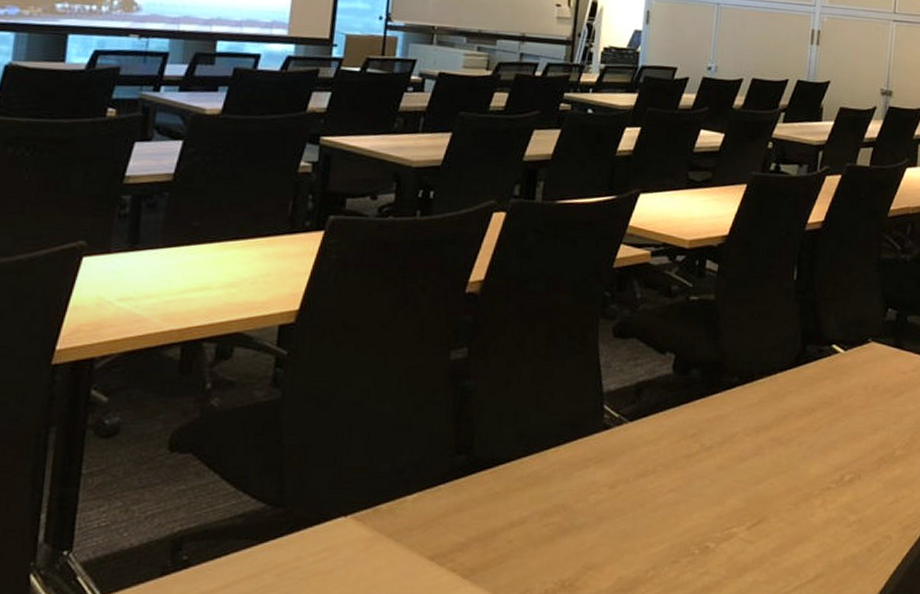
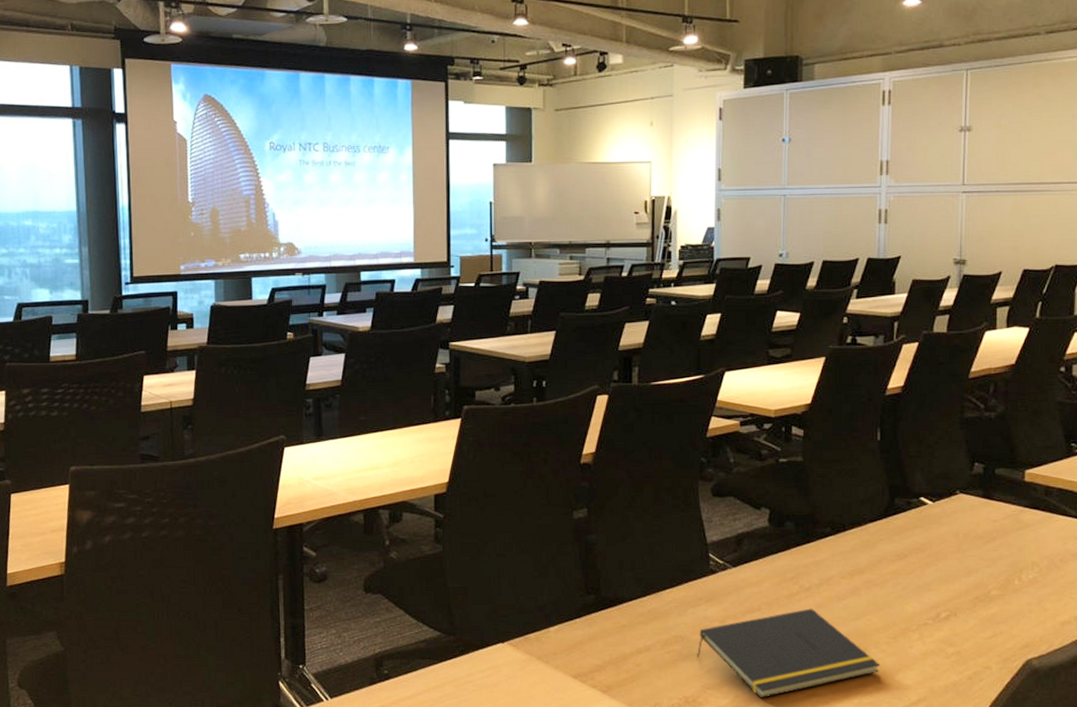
notepad: none [579,470,780,579] -> present [697,608,881,698]

